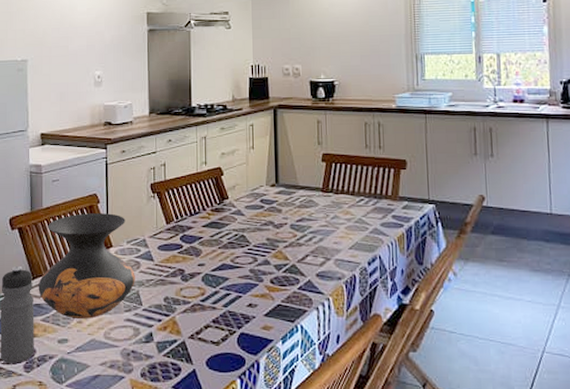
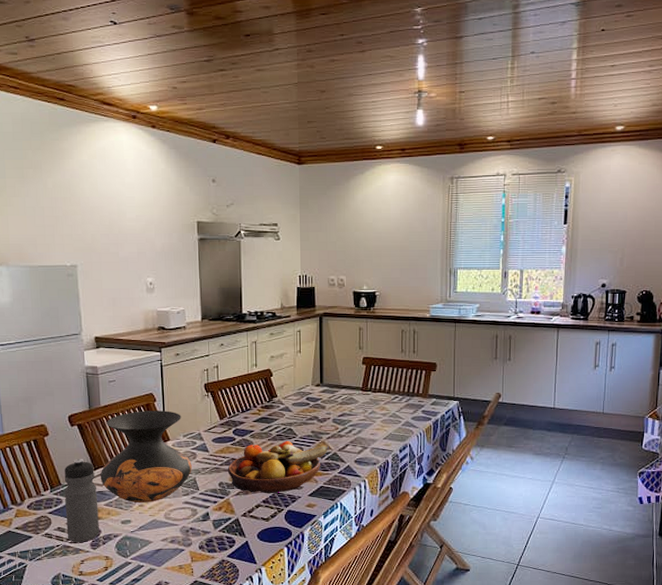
fruit bowl: none [173,249,286,312] -> present [227,440,329,494]

